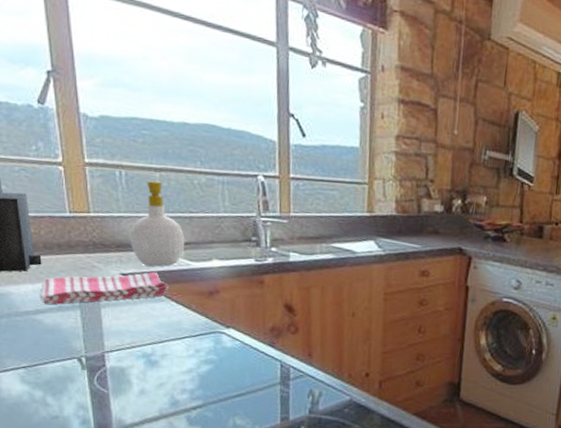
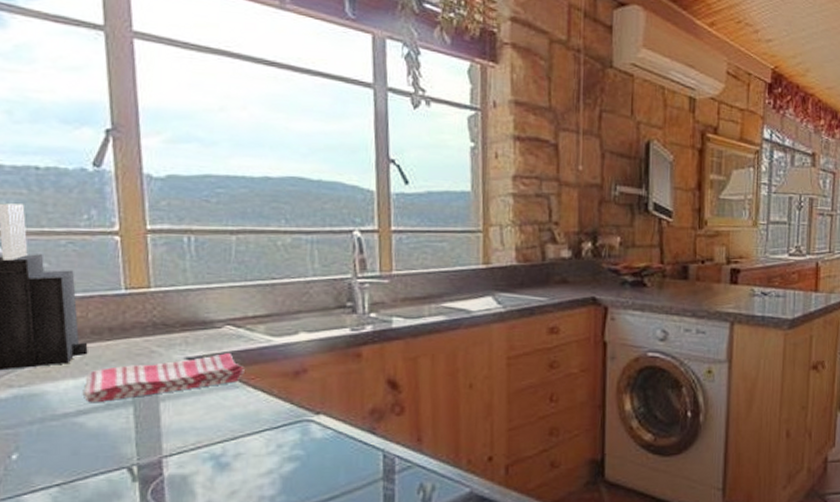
soap bottle: present [130,180,185,267] -> none [198,245,266,346]

